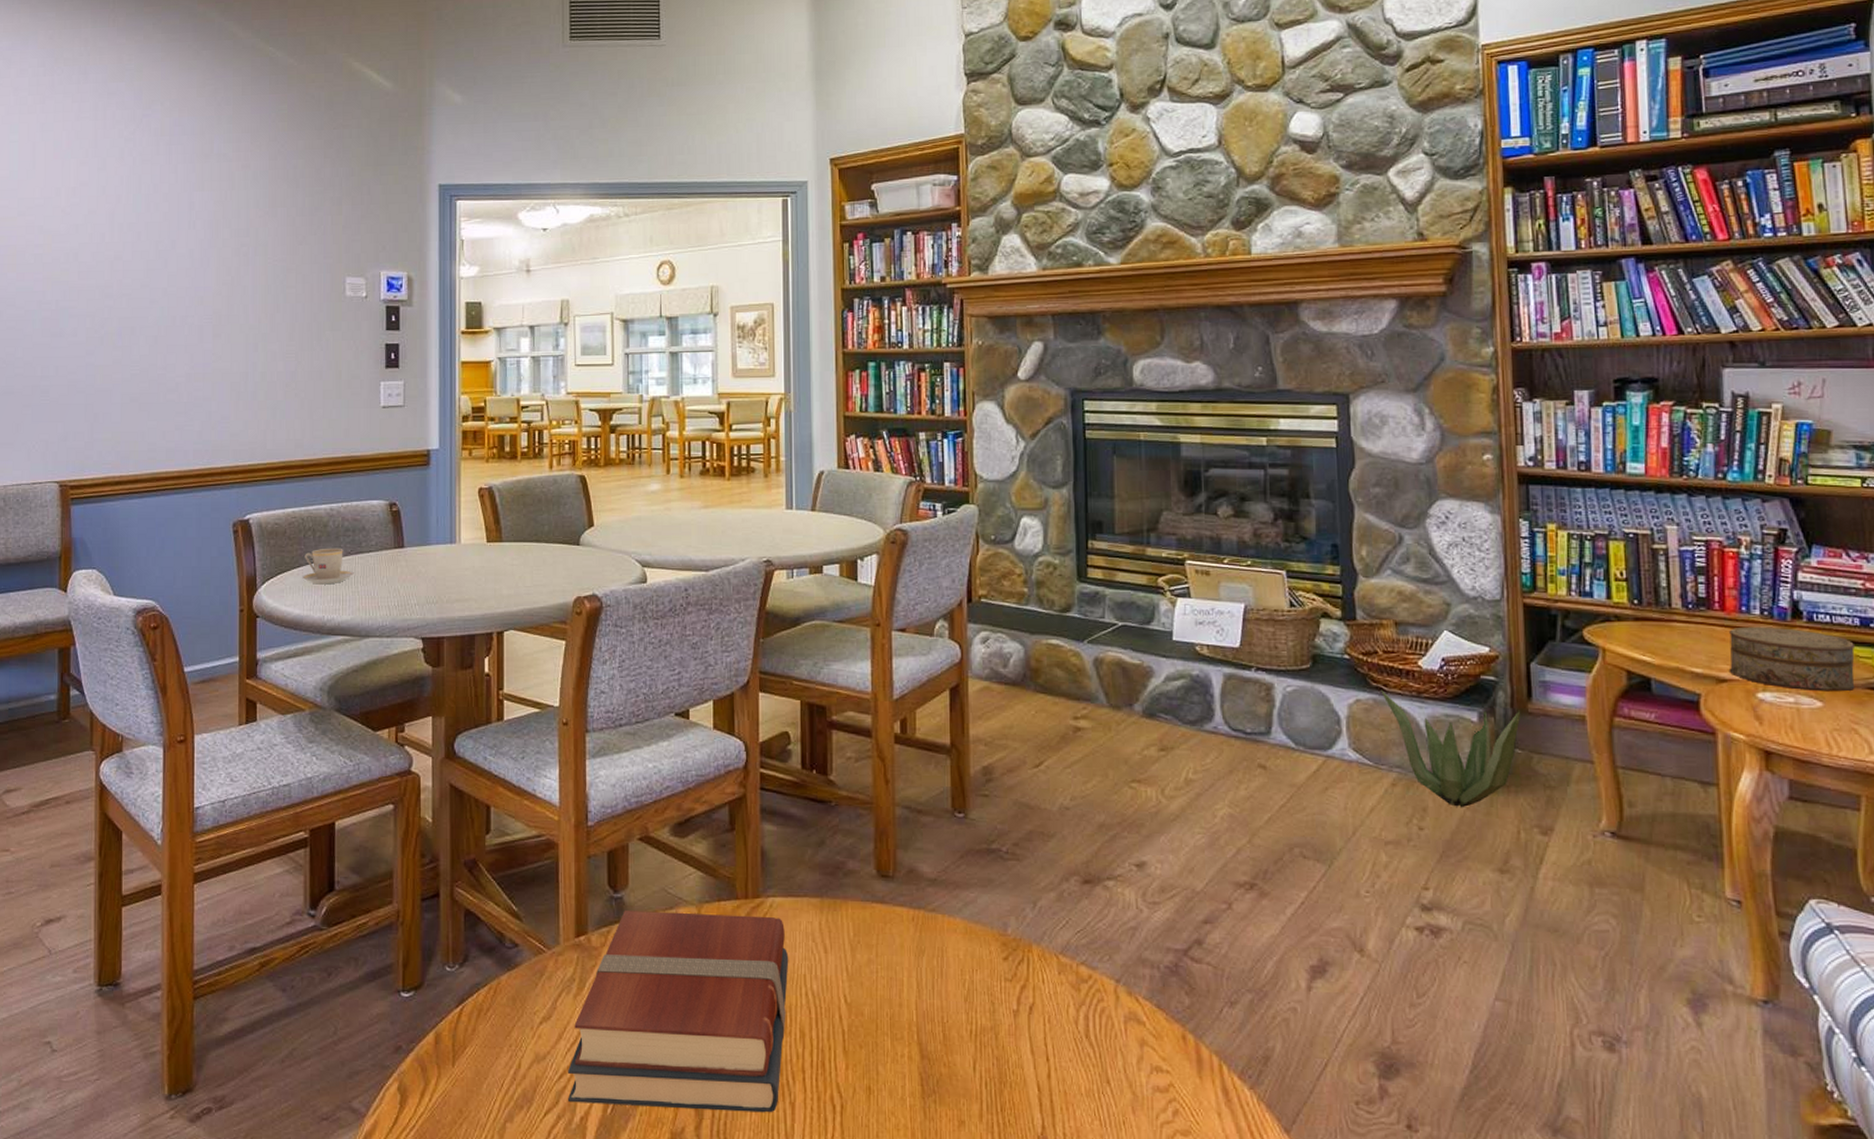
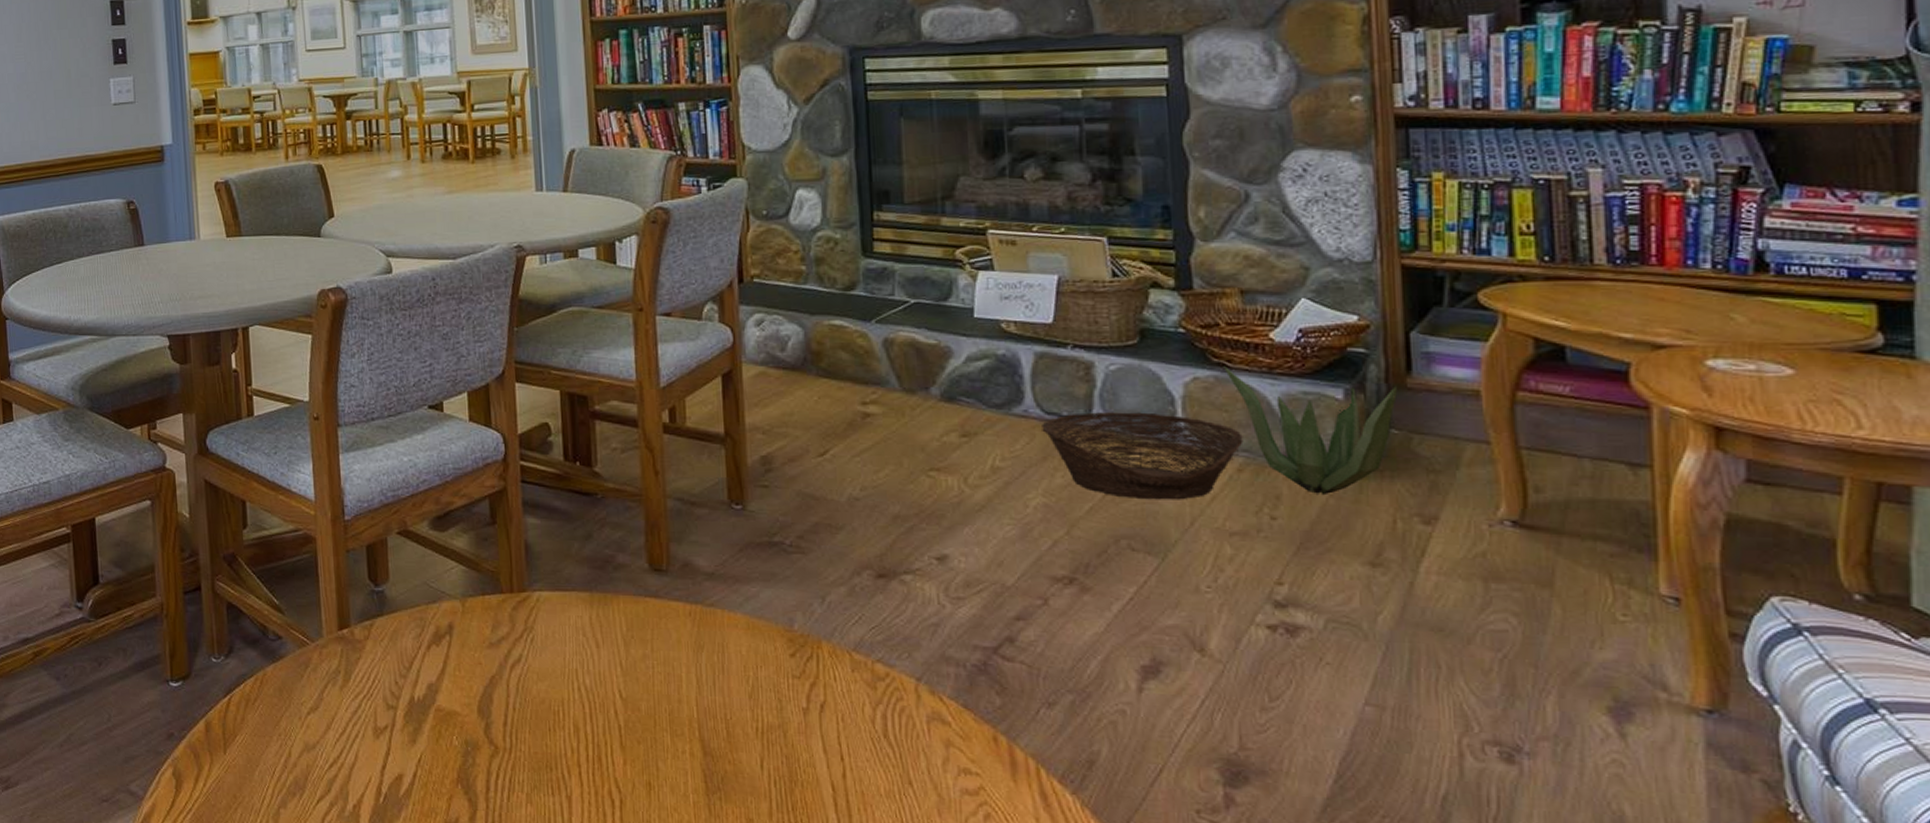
teacup: present [302,548,354,585] -> none [47,248,97,286]
books: present [568,910,789,1113] -> none [338,604,560,806]
basket: none [1229,730,1397,812] -> present [1042,412,1243,500]
decorative box: present [1728,626,1856,692] -> none [1668,282,1841,357]

